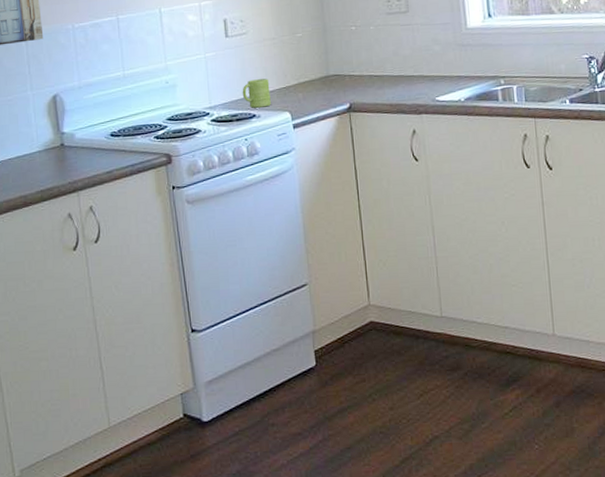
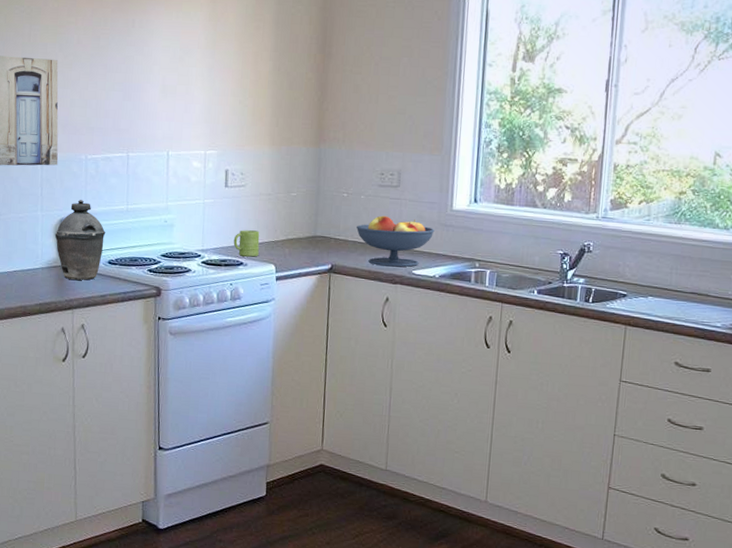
kettle: none [49,72,104,159] -> present [55,200,106,280]
fruit bowl: none [370,43,453,97] -> present [357,215,435,267]

